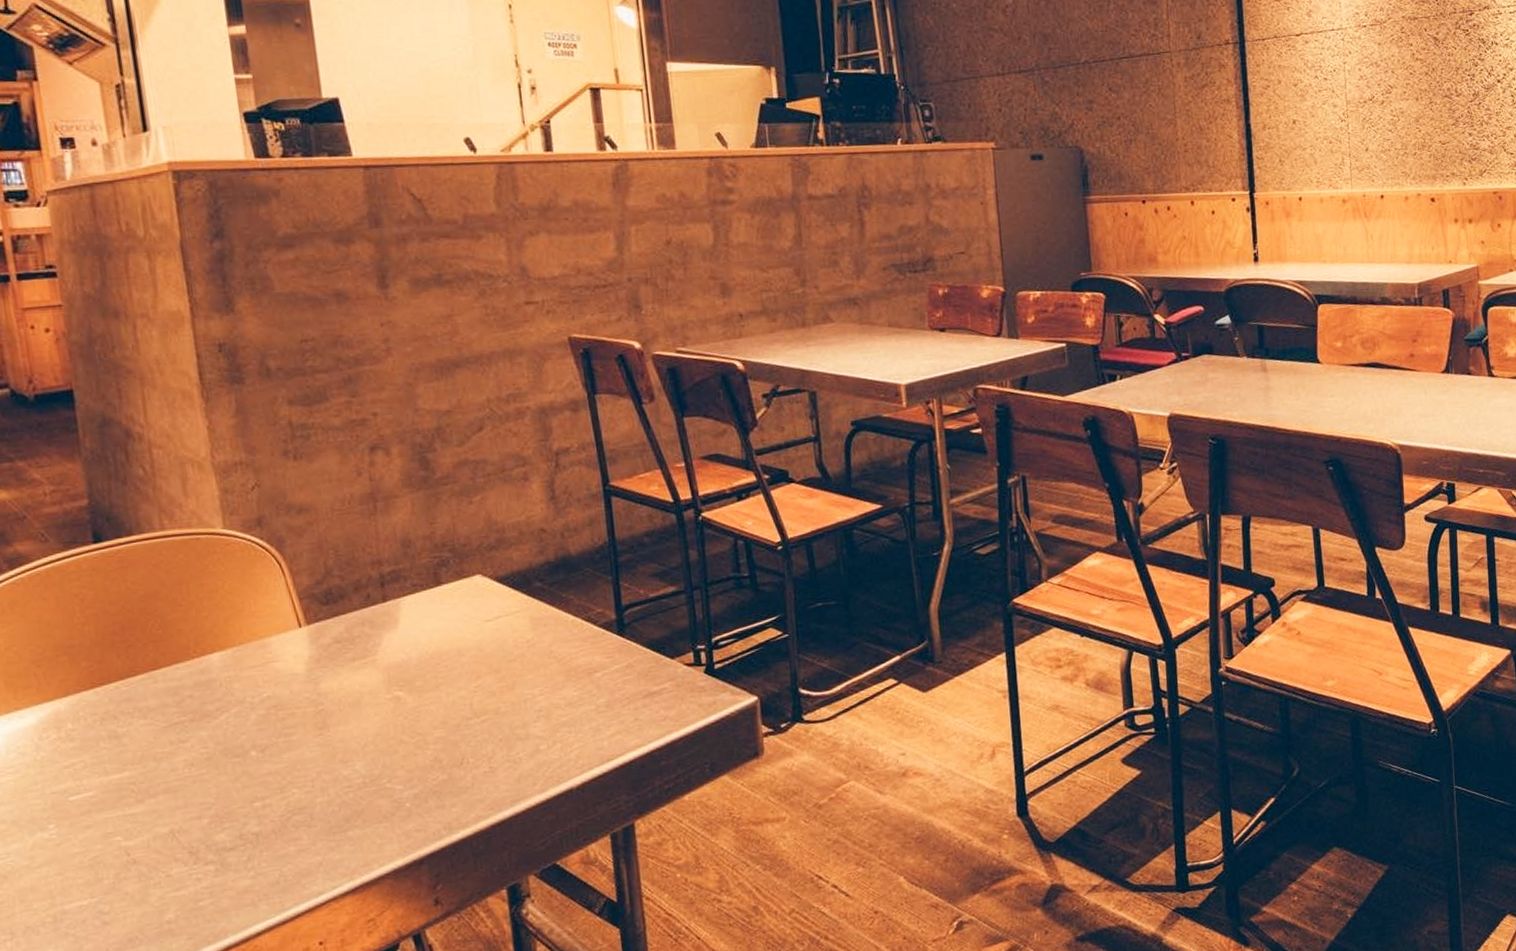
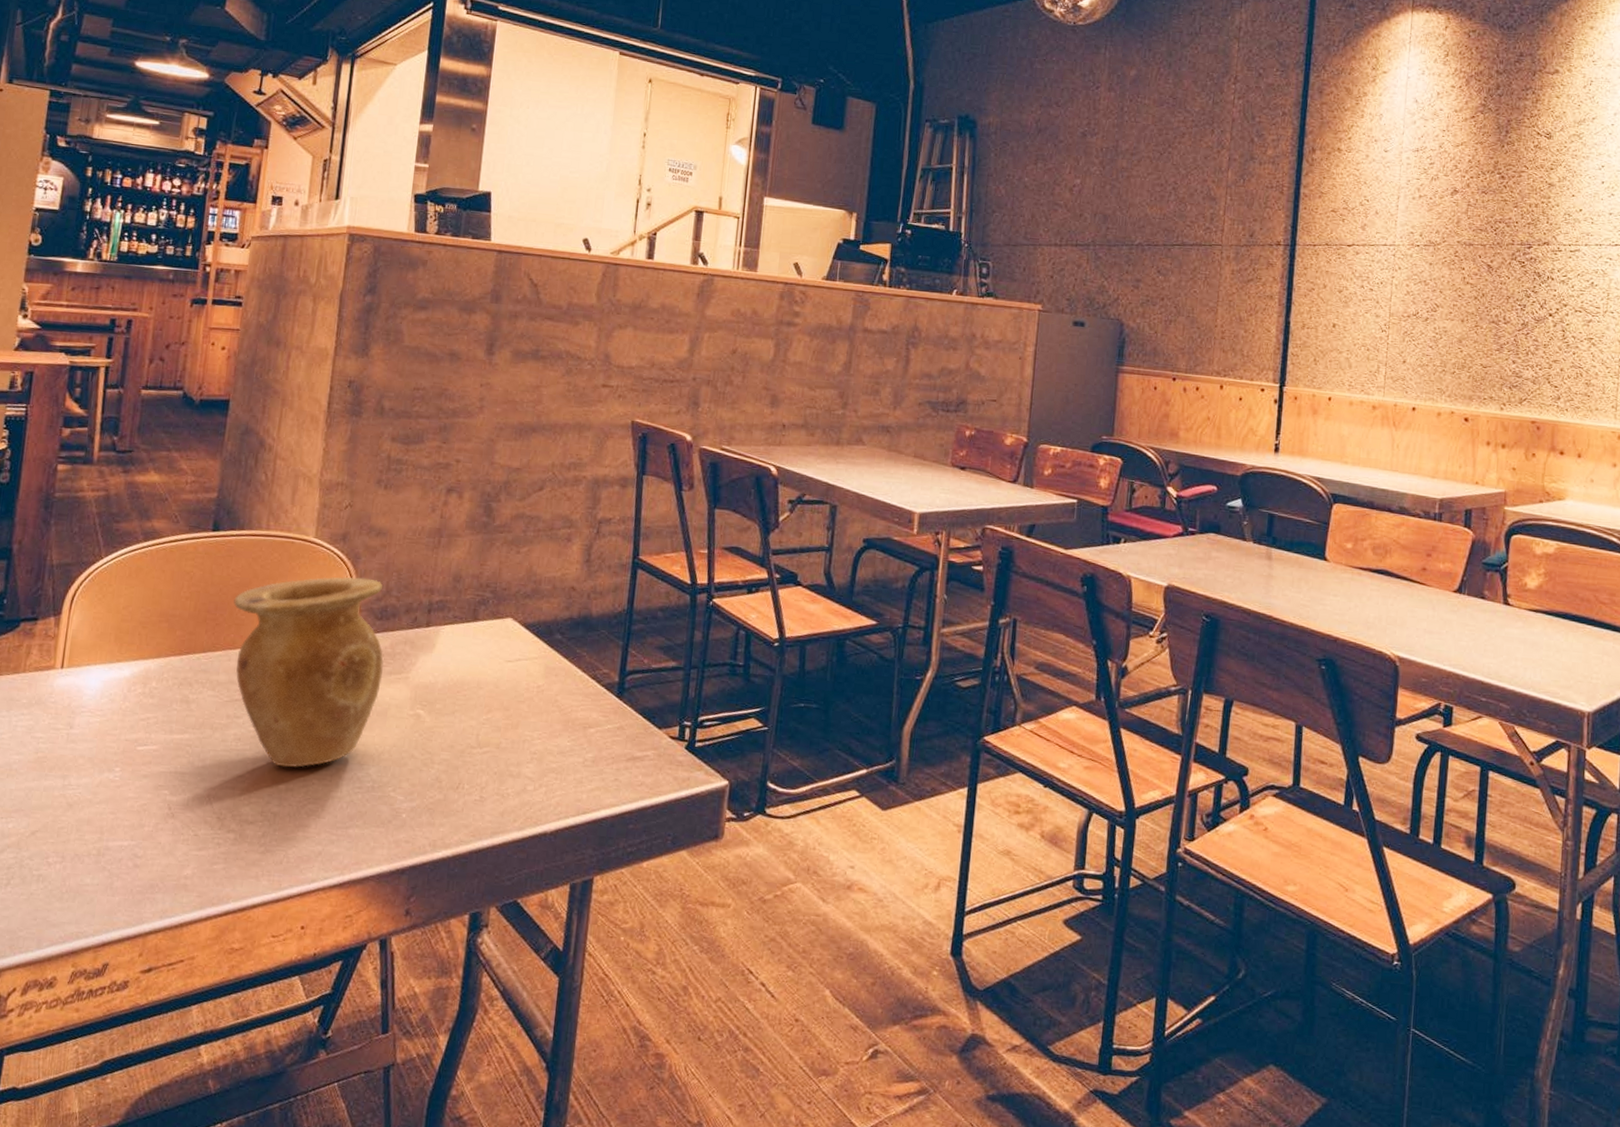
vase: none [142,562,346,784] -> present [233,577,384,768]

